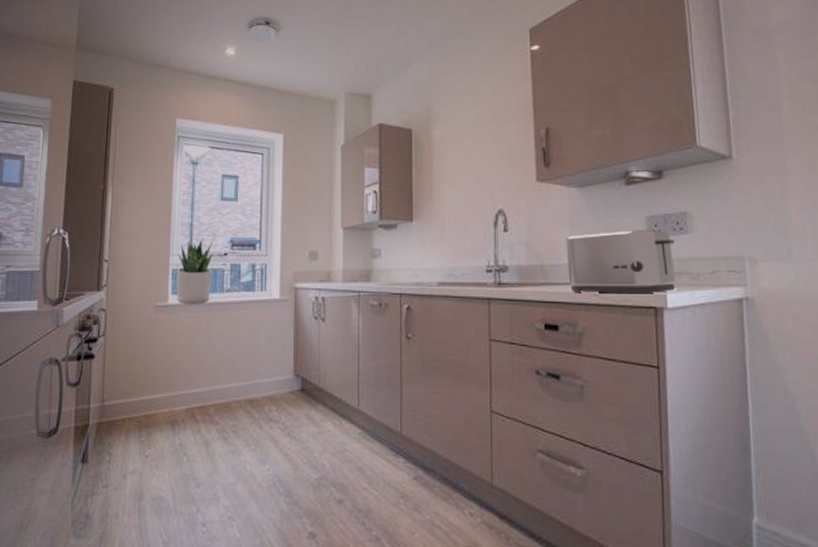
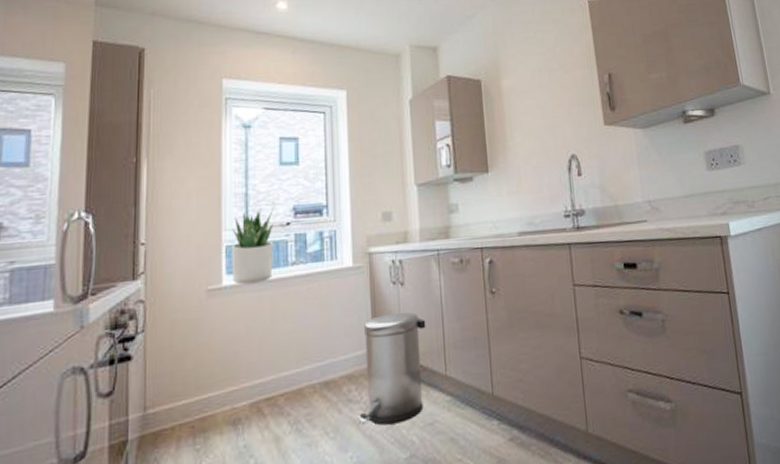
pedal bin: none [276,345,343,447] -> present [357,312,426,426]
toaster: present [565,230,676,294] -> none [635,163,736,229]

